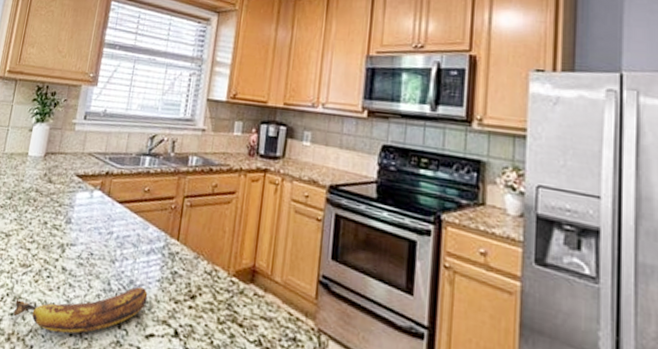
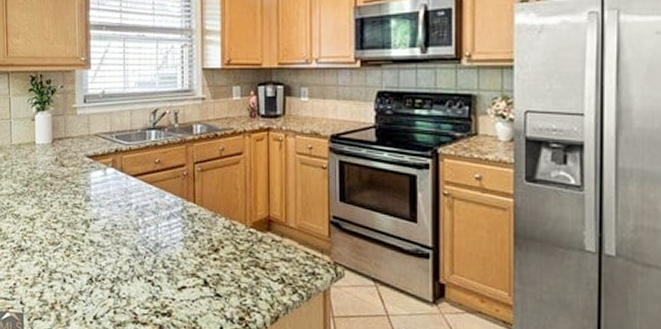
banana: present [13,286,148,334] -> none [52,248,174,297]

